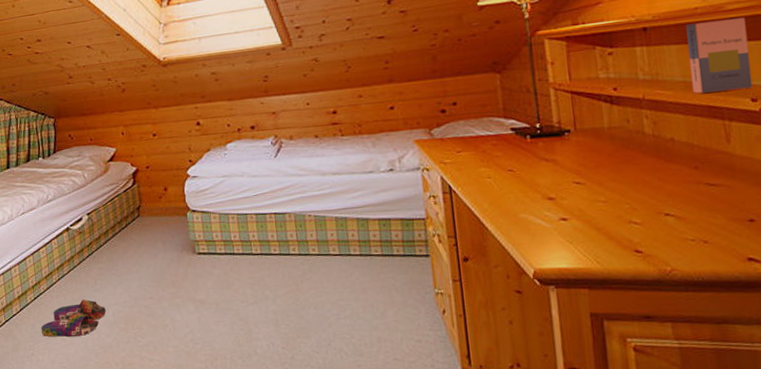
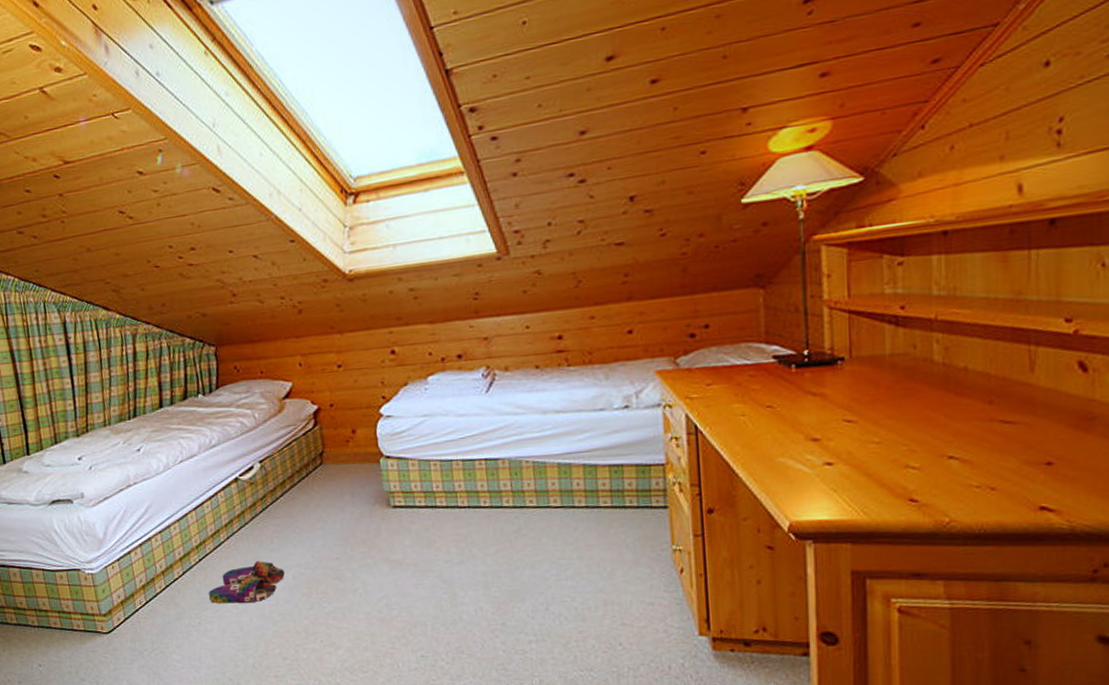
book: present [686,18,753,94] -> none [995,218,1069,313]

